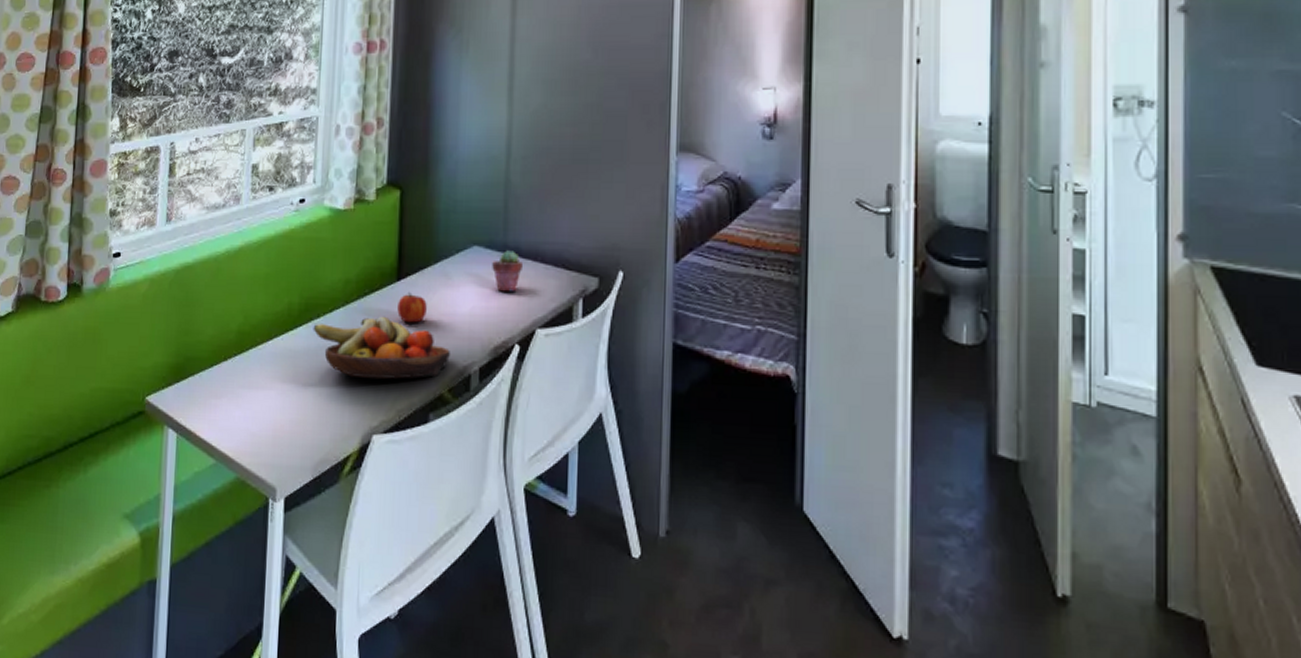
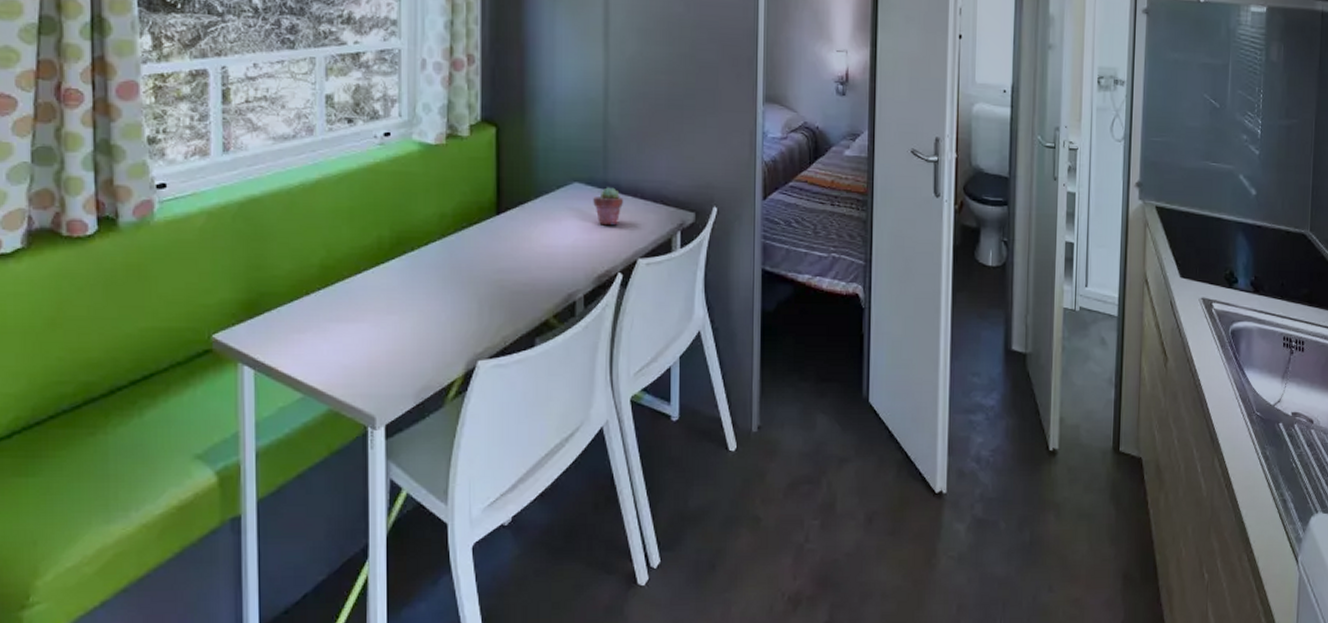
fruit bowl: present [313,316,450,380] -> none [407,248,554,309]
fruit: present [397,292,427,323] -> none [498,226,529,255]

